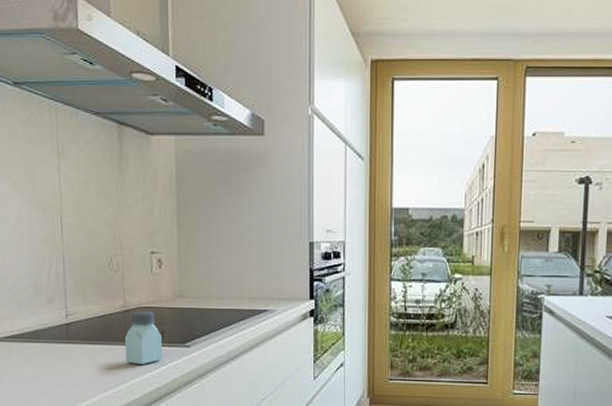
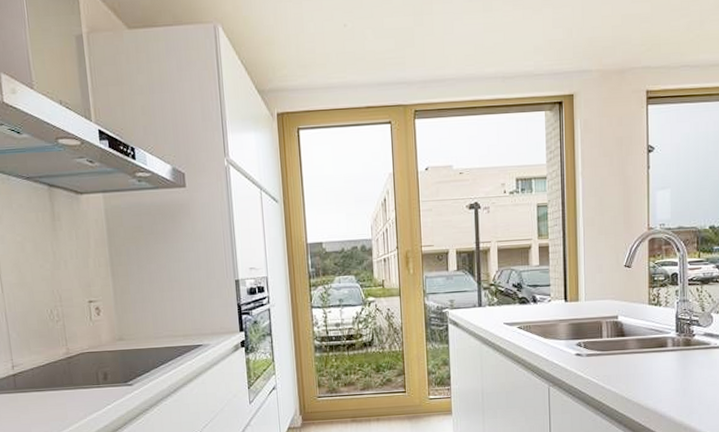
saltshaker: present [124,311,162,365] -> none [70,356,107,407]

